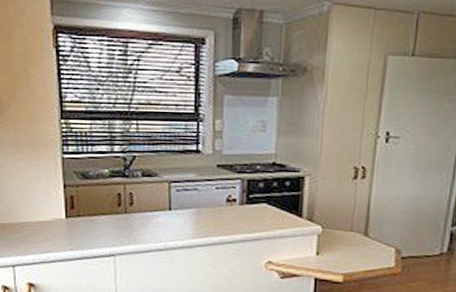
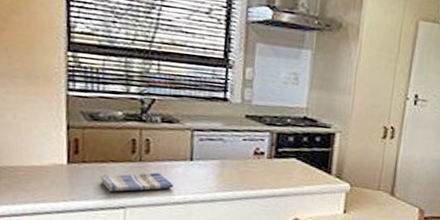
dish towel: none [92,223,155,241] -> present [100,172,173,192]

